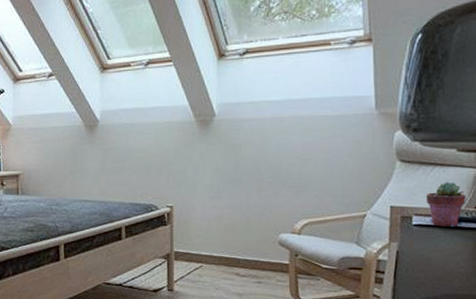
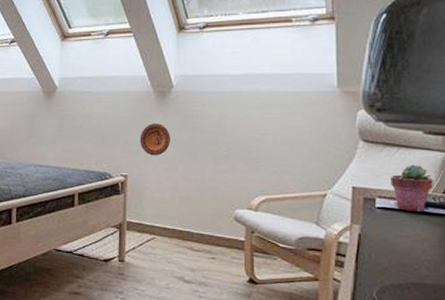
decorative plate: none [184,153,214,186] -> present [140,124,170,156]

